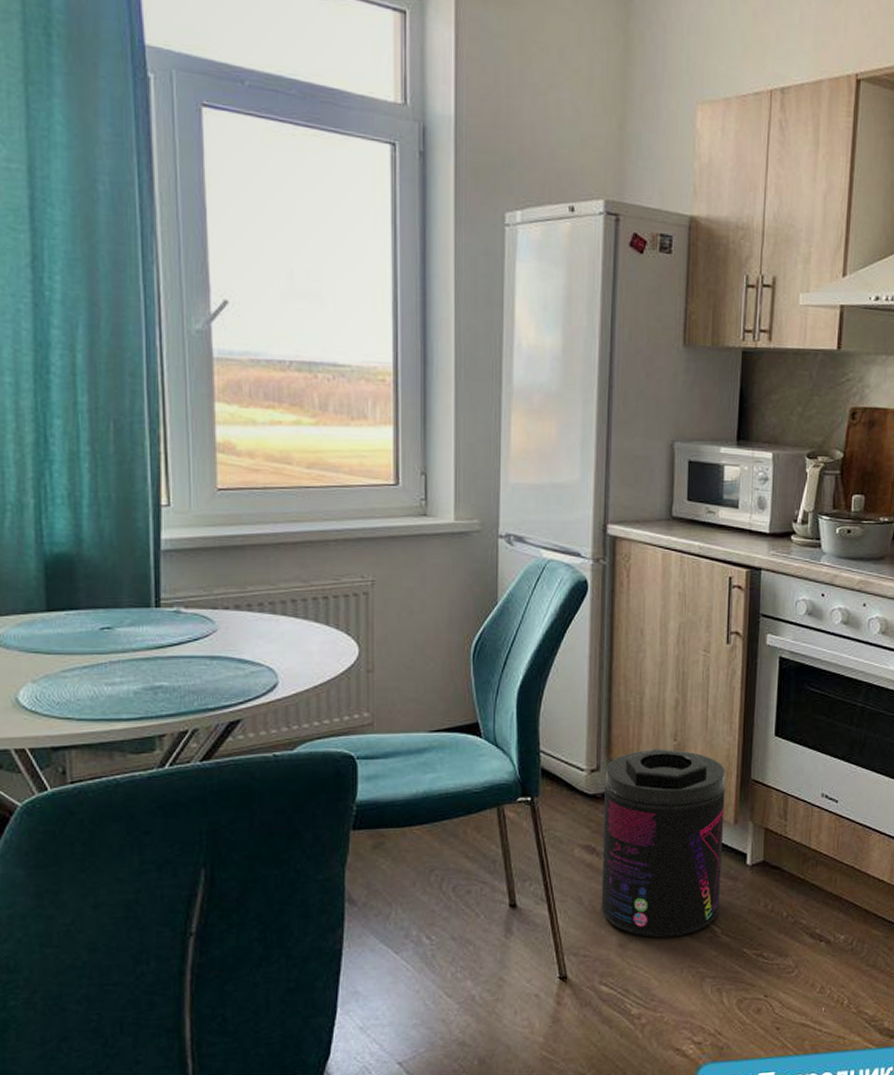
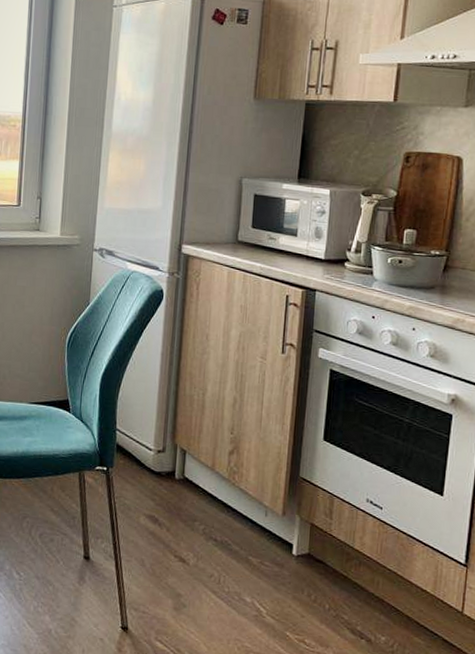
supplement container: present [601,749,726,938] -> none [160,439,276,610]

